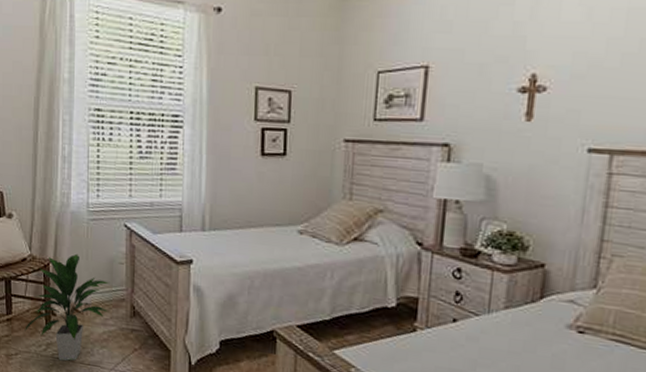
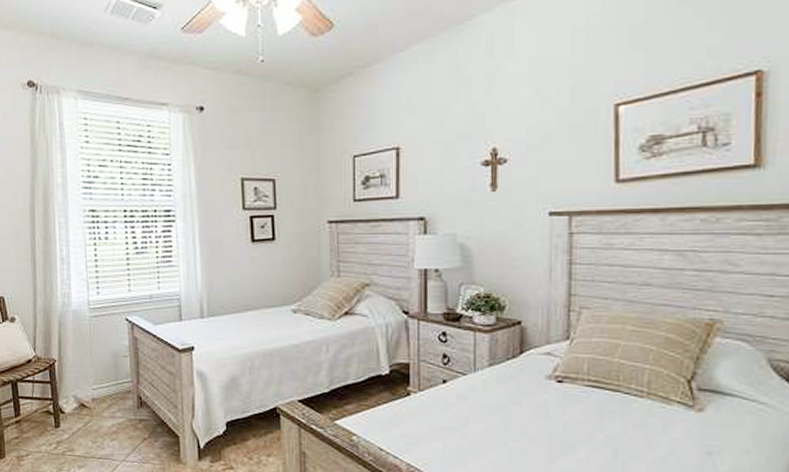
indoor plant: present [25,253,110,361] -> none [34,351,116,458]

